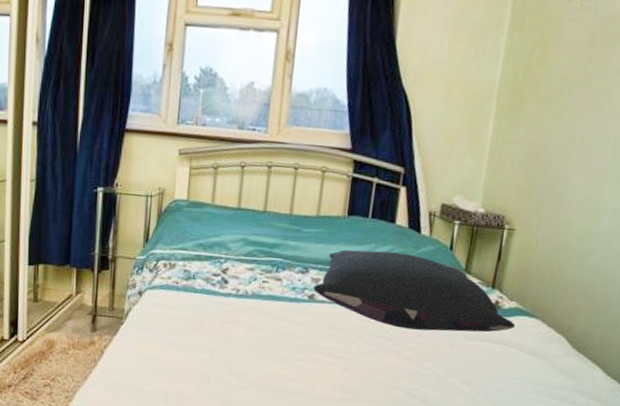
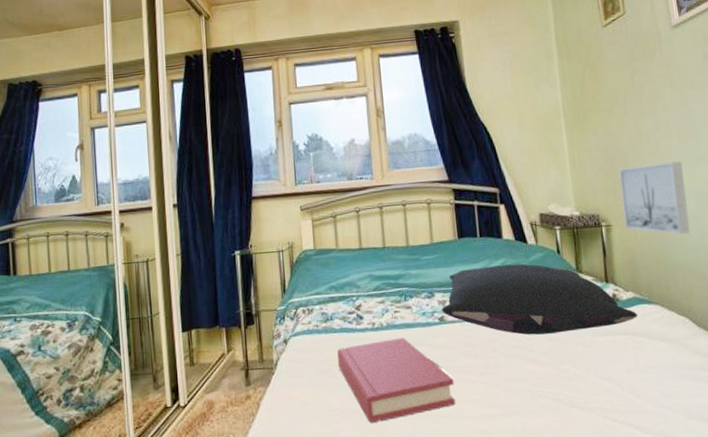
hardback book: none [193,308,311,388] -> present [337,338,456,424]
wall art: none [528,170,610,252] -> present [619,161,690,234]

